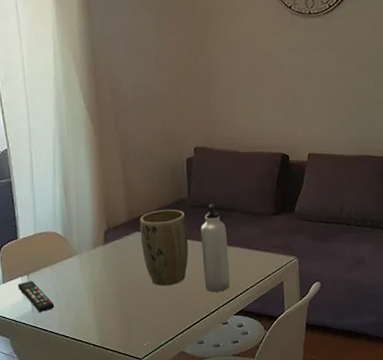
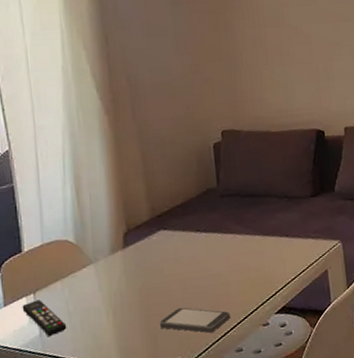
smartphone: none [132,300,195,325] -> present [159,307,231,333]
plant pot: present [140,209,188,286] -> none [164,201,221,290]
water bottle: present [200,203,230,292] -> none [232,189,269,291]

